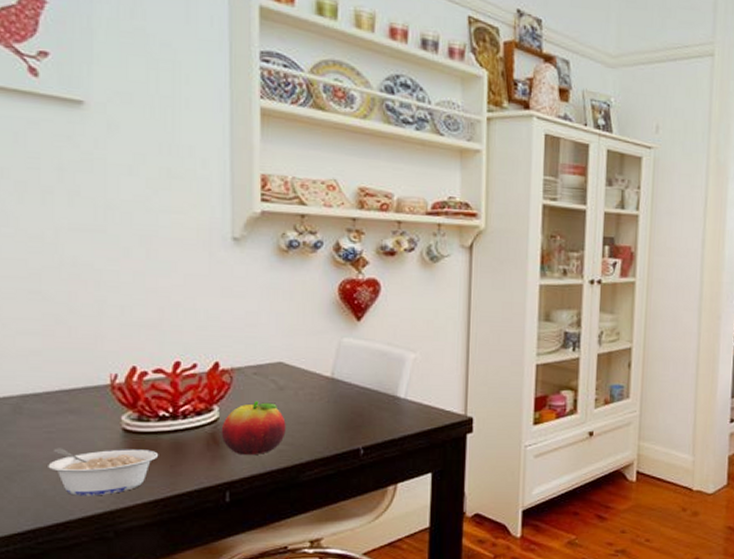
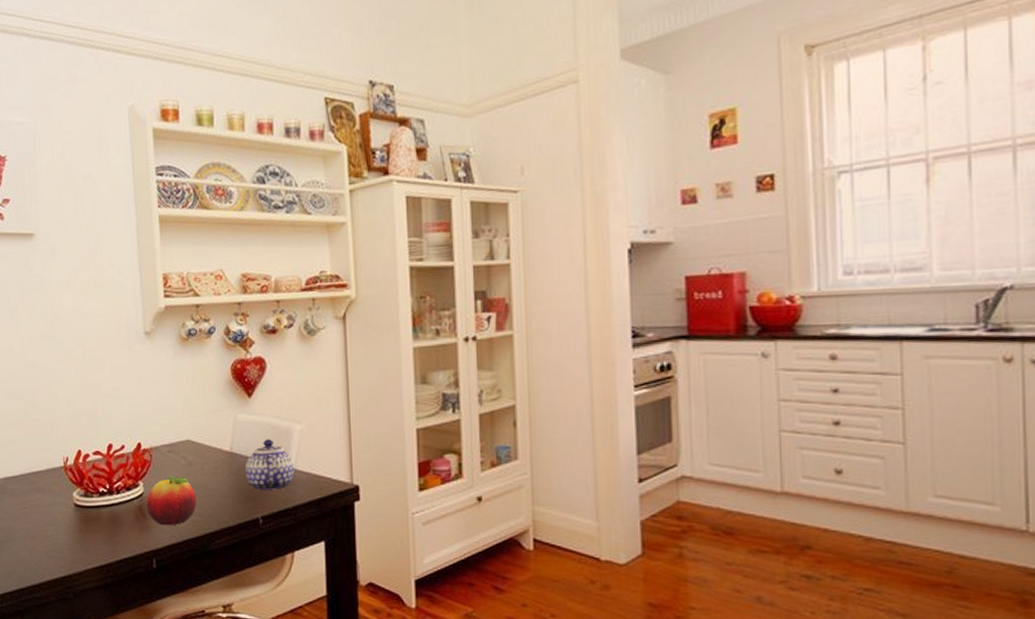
legume: present [48,448,159,496] -> none [25,521,101,562]
teapot: none [347,366,405,419] -> present [245,439,295,490]

